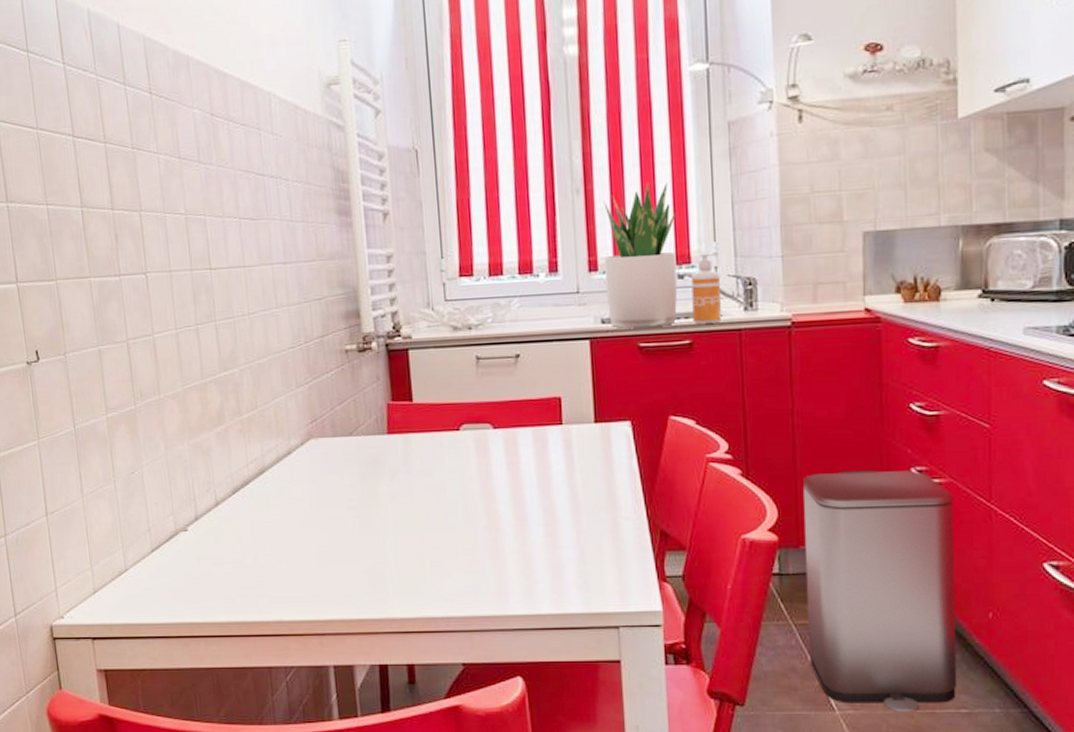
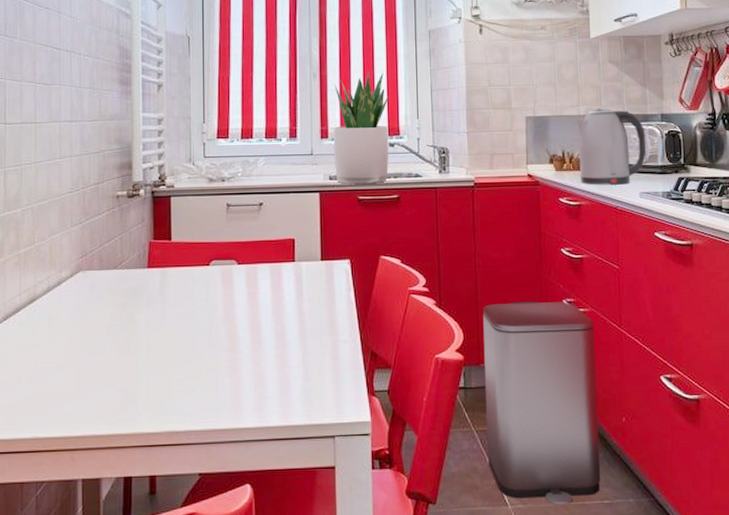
soap dispenser: present [691,253,722,324] -> none [399,128,423,182]
kettle: none [936,215,1036,320] -> present [577,108,647,185]

